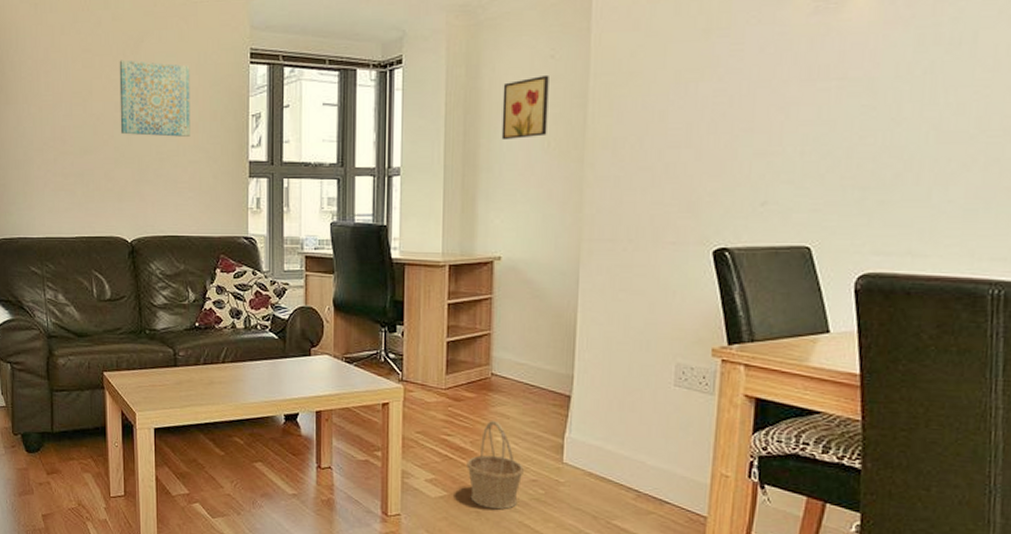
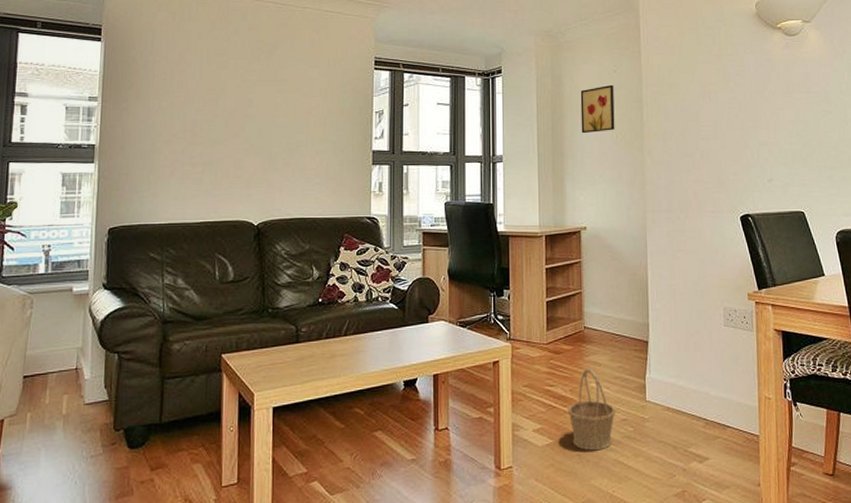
wall art: present [119,59,190,137] -> none [251,63,320,130]

